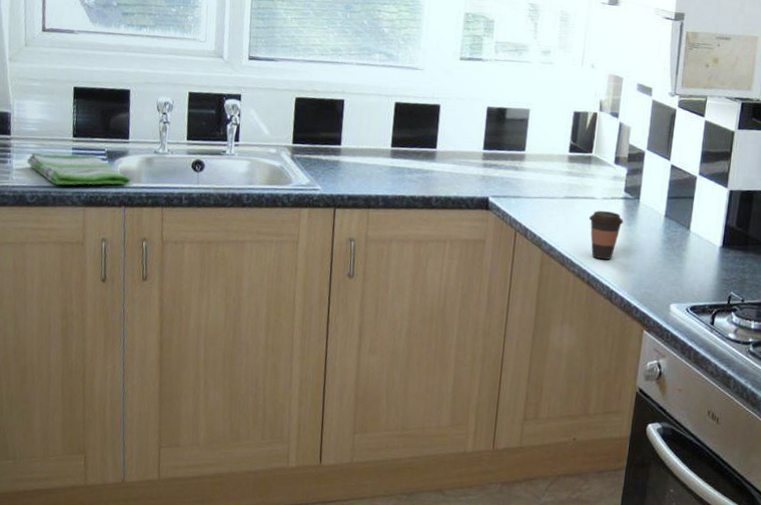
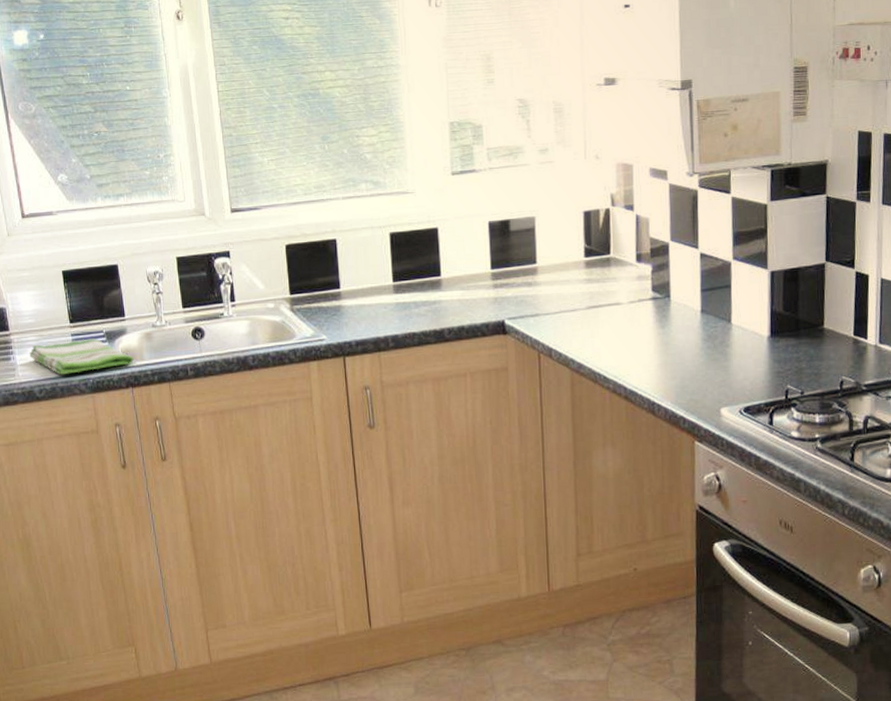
coffee cup: present [589,210,624,260] -> none [617,316,656,370]

